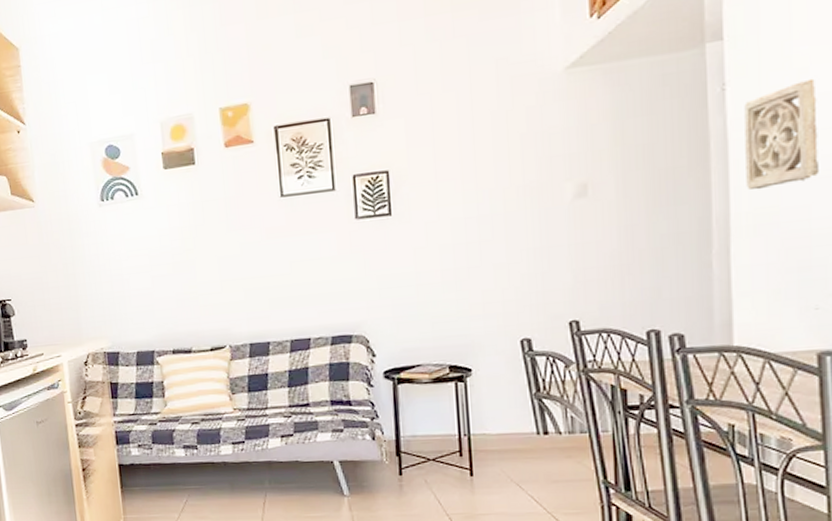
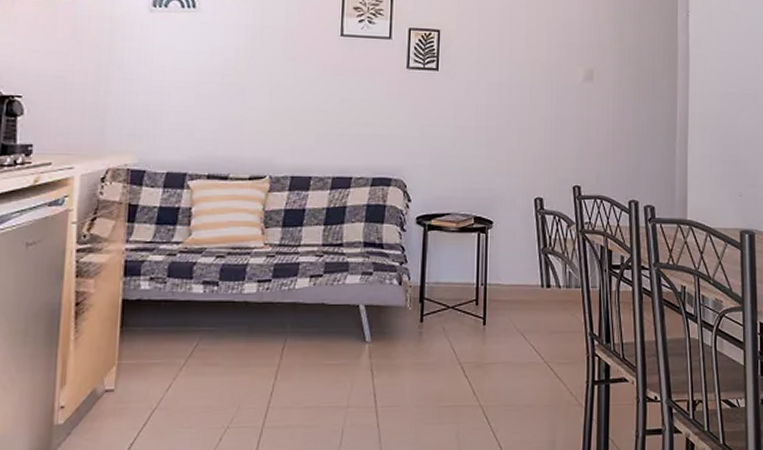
wall ornament: present [744,78,818,190] -> none [700,20,744,97]

